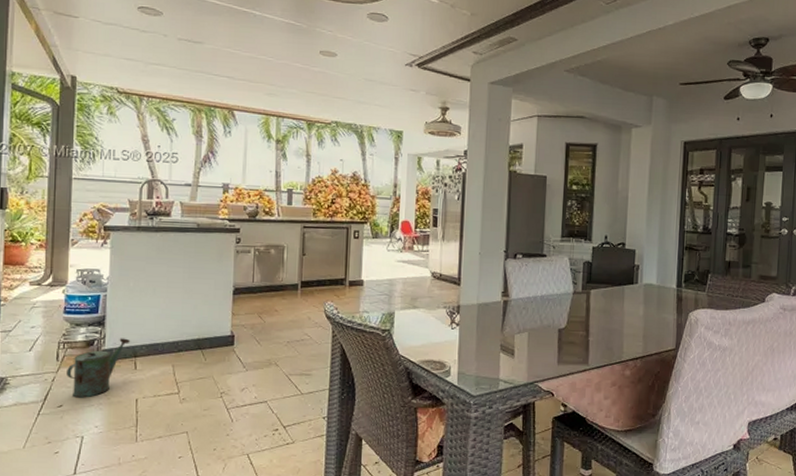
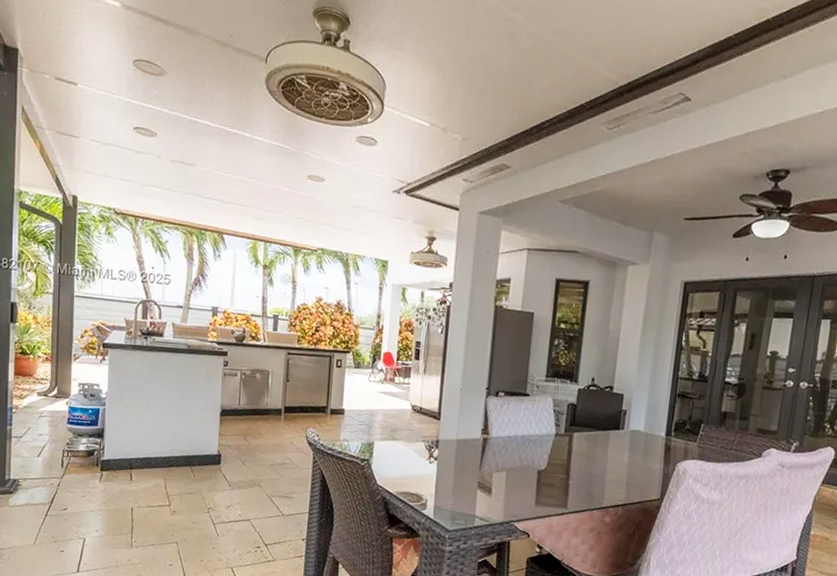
watering can: present [67,338,131,398] -> none [70,450,127,504]

